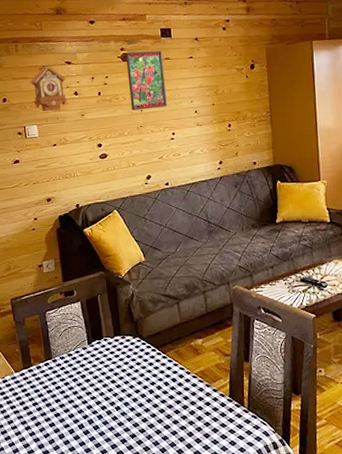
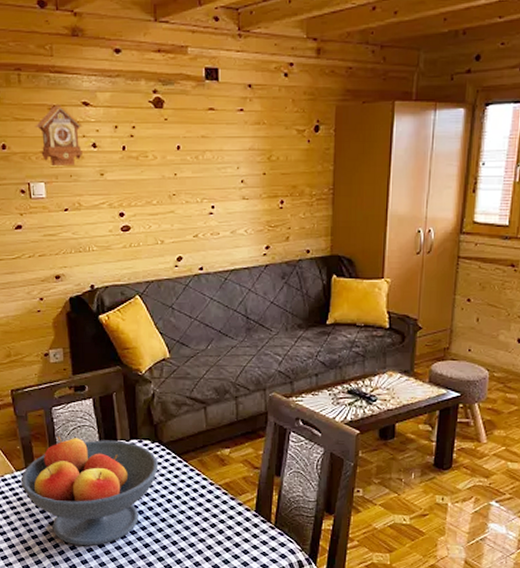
fruit bowl: none [19,337,140,440] -> present [20,436,159,546]
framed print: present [125,50,167,111] -> none [159,96,207,174]

